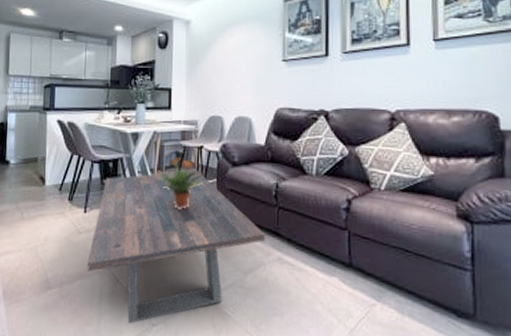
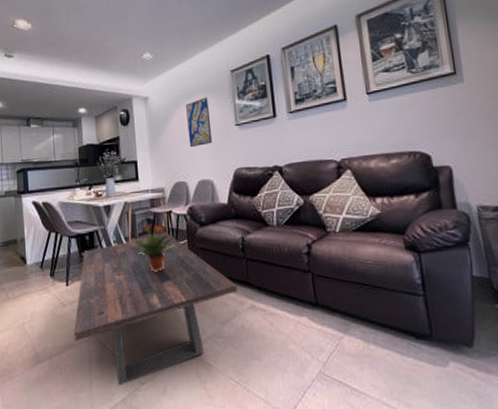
wall art: none [229,27,256,79] -> present [185,97,213,147]

